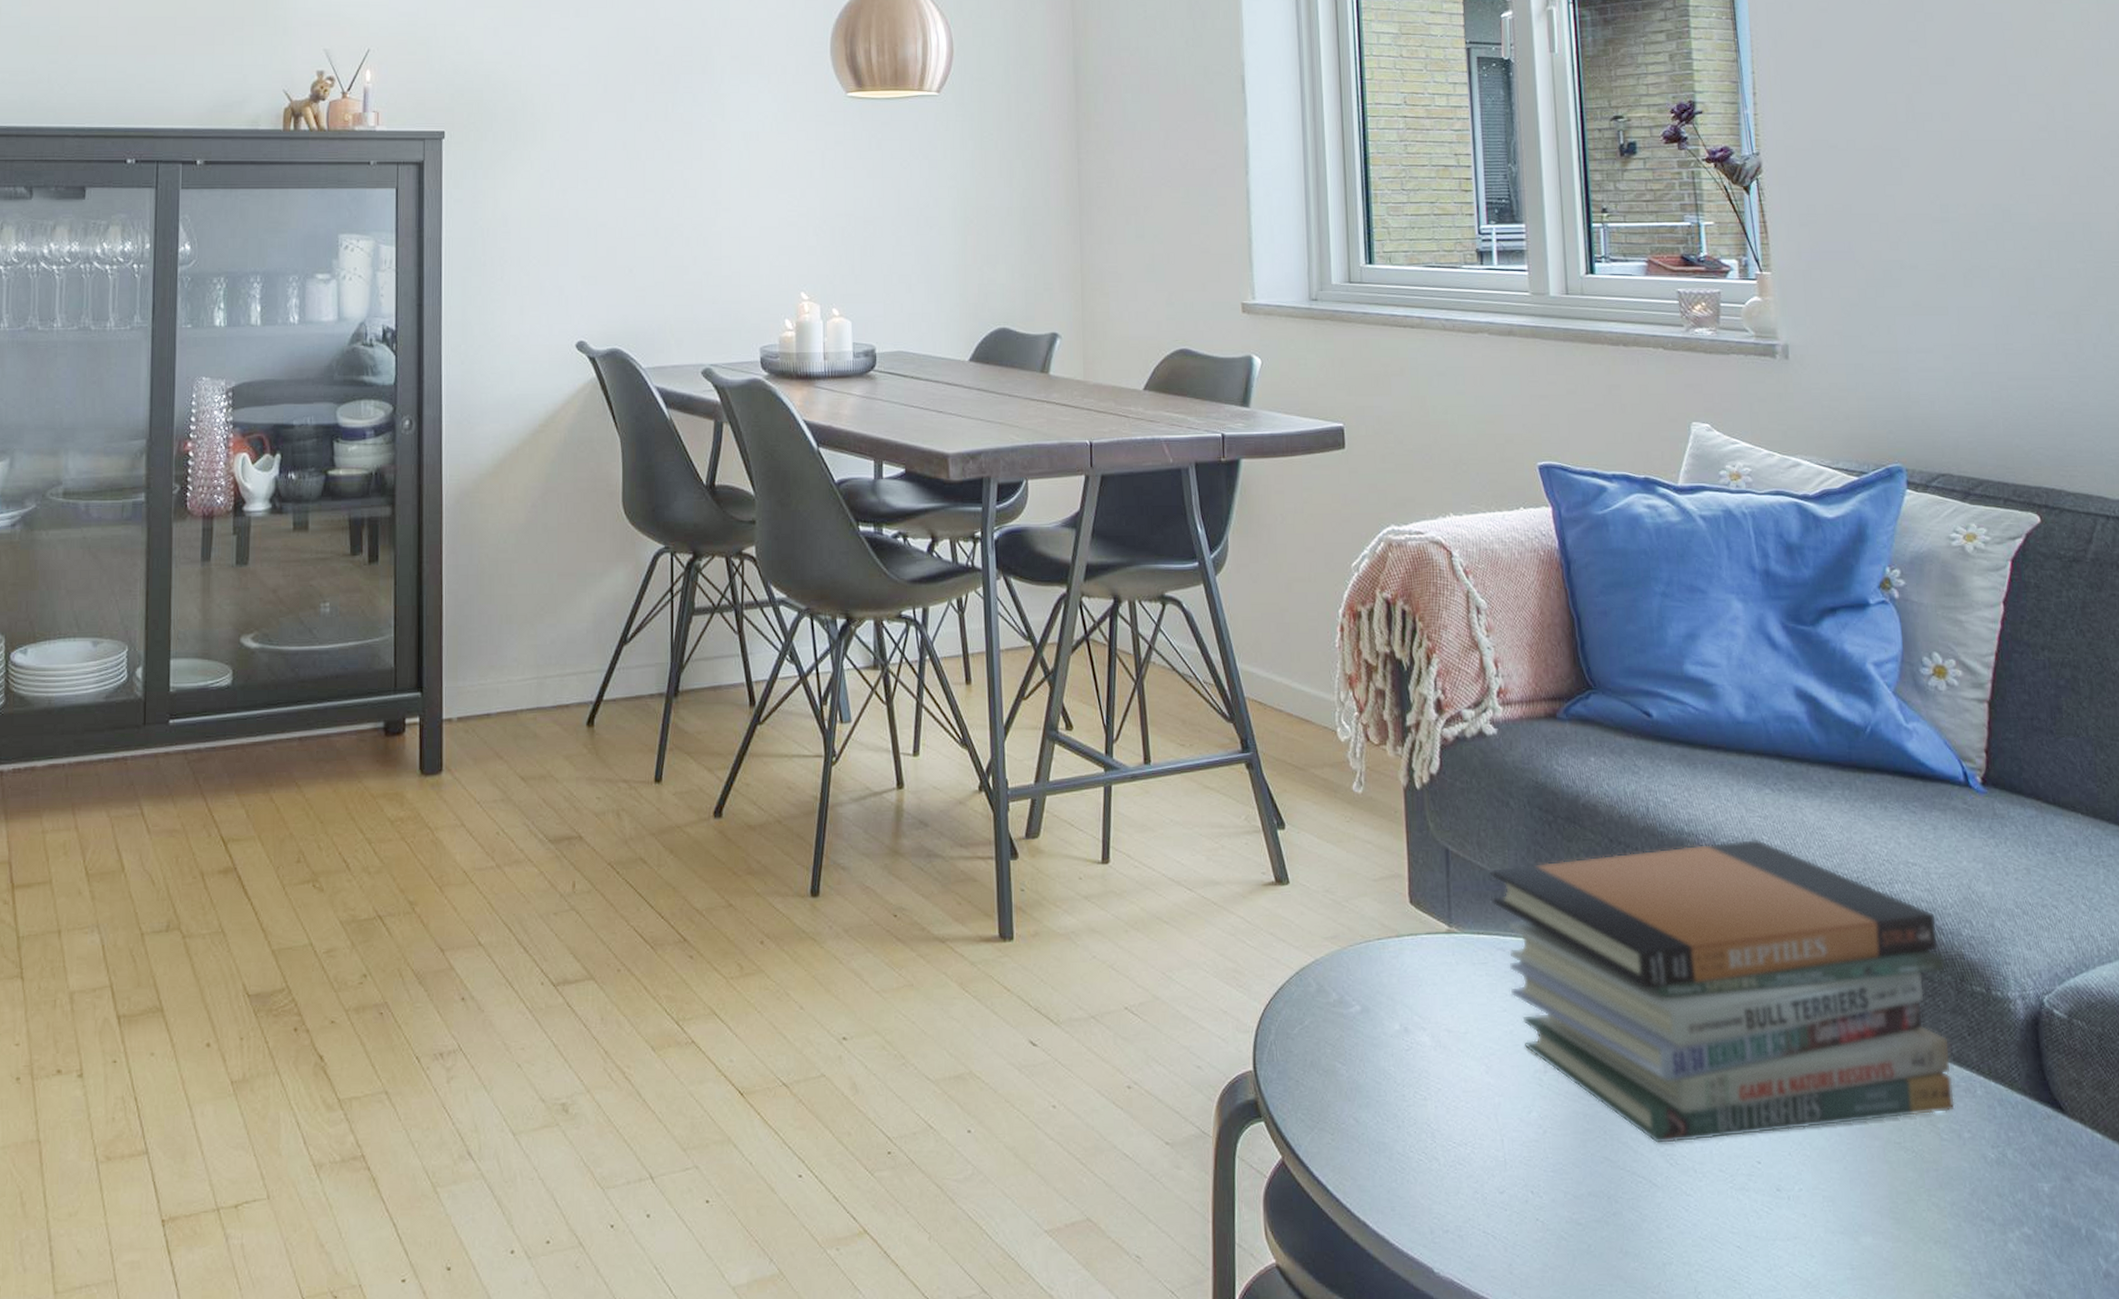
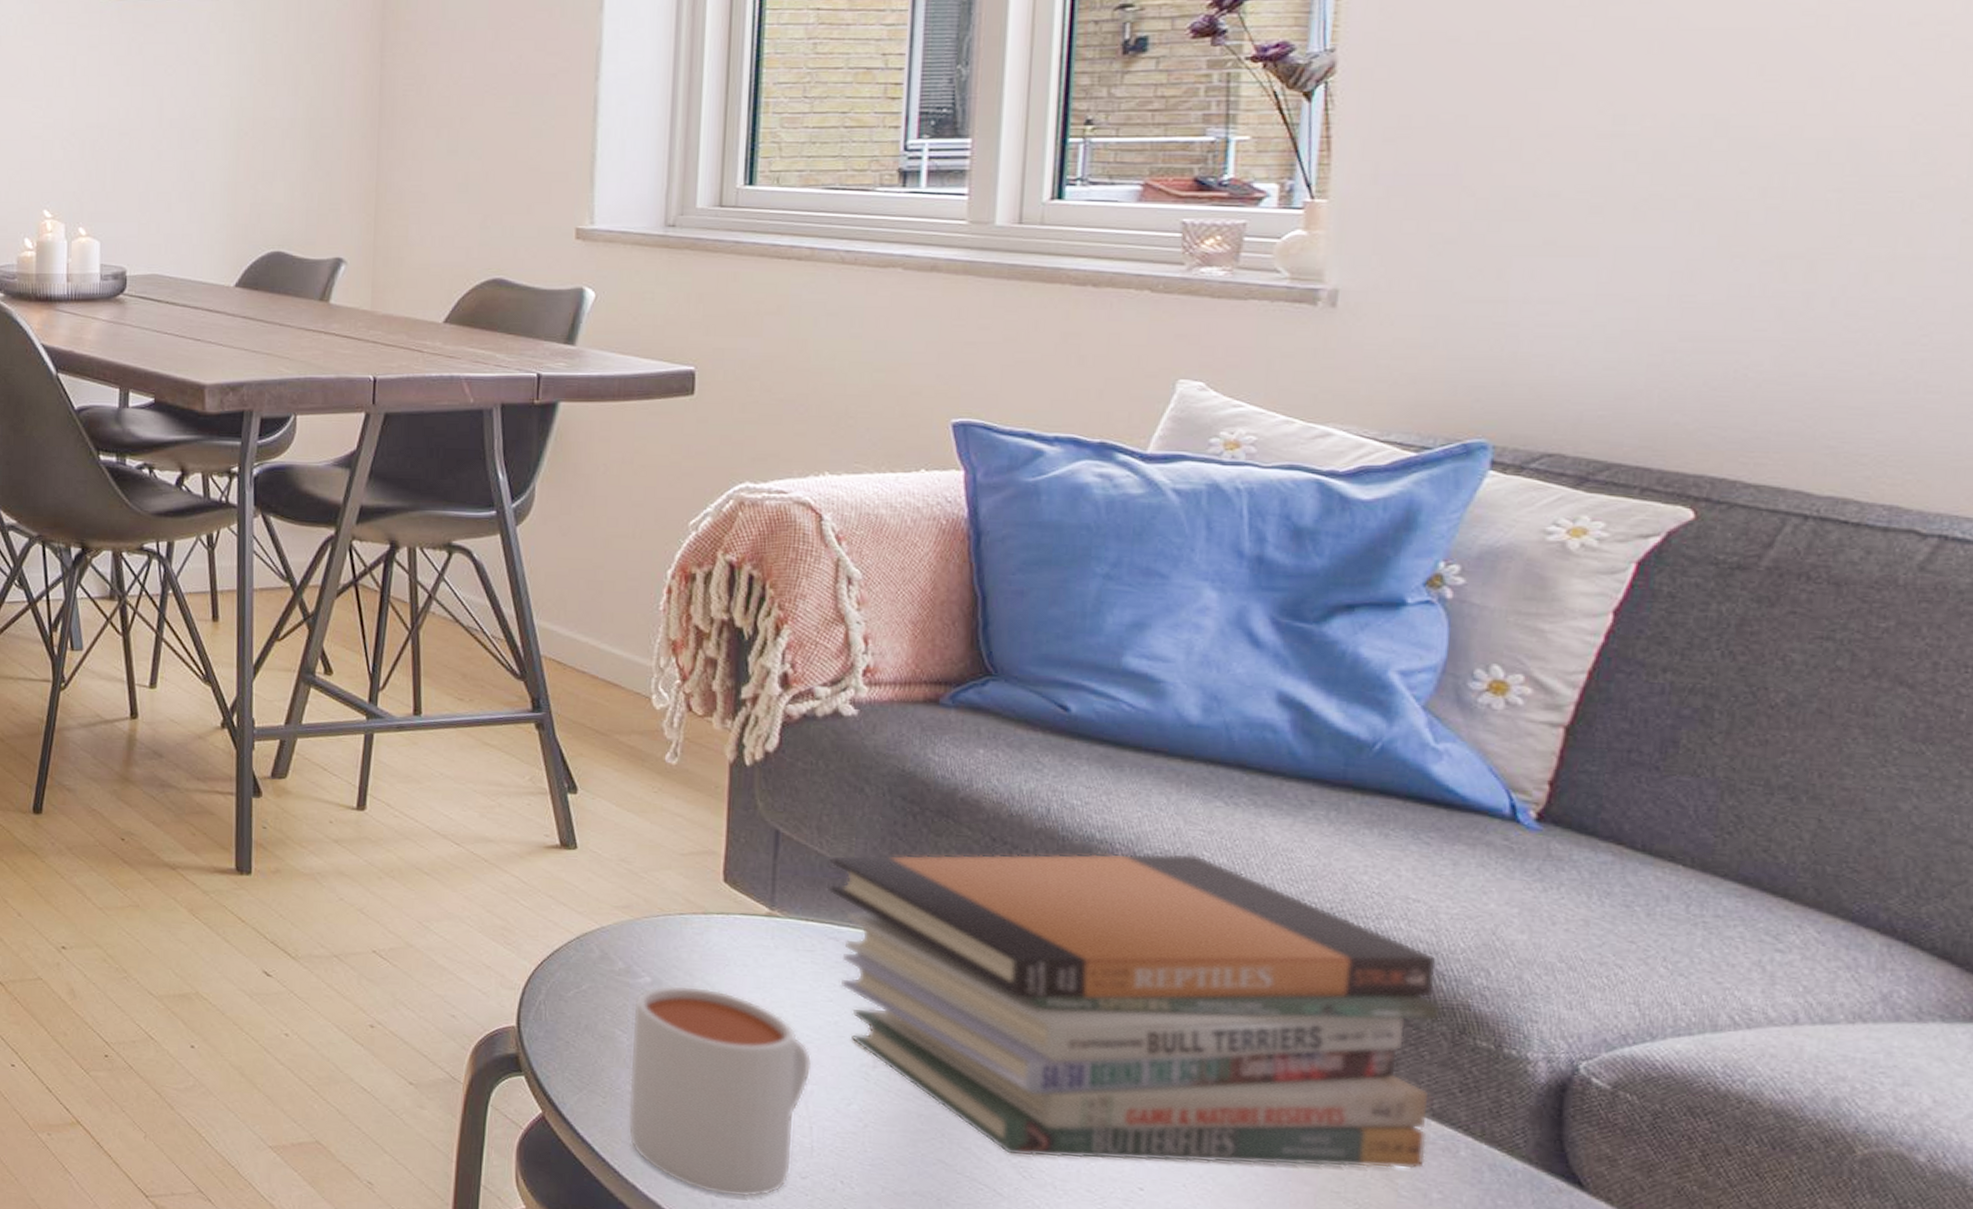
mug: none [1349,1010,1497,1222] -> present [627,985,812,1198]

